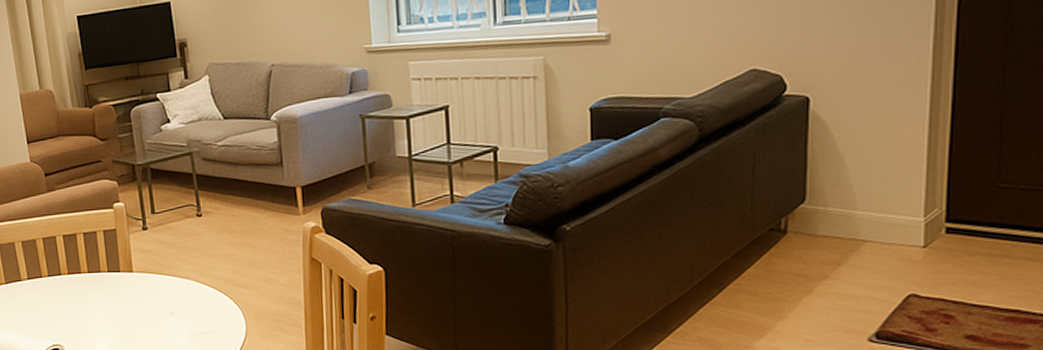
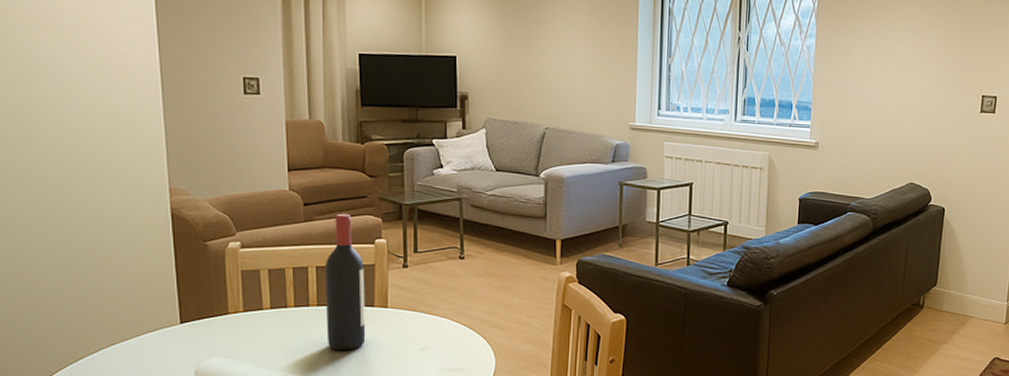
wine bottle: none [70,180,116,318] -> present [324,213,366,351]

